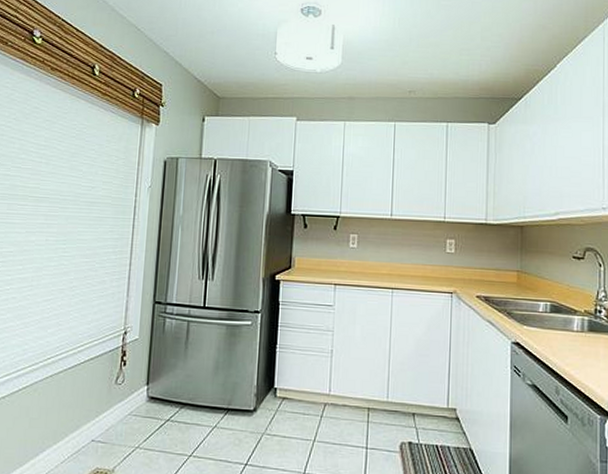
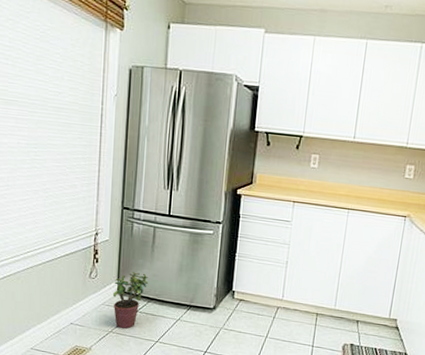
potted plant: none [141,373,182,443] -> present [113,272,149,329]

